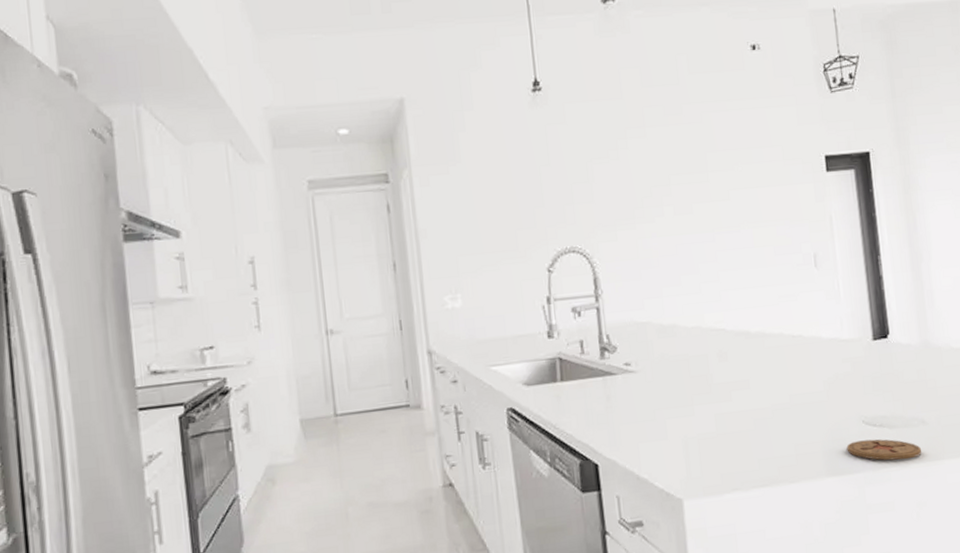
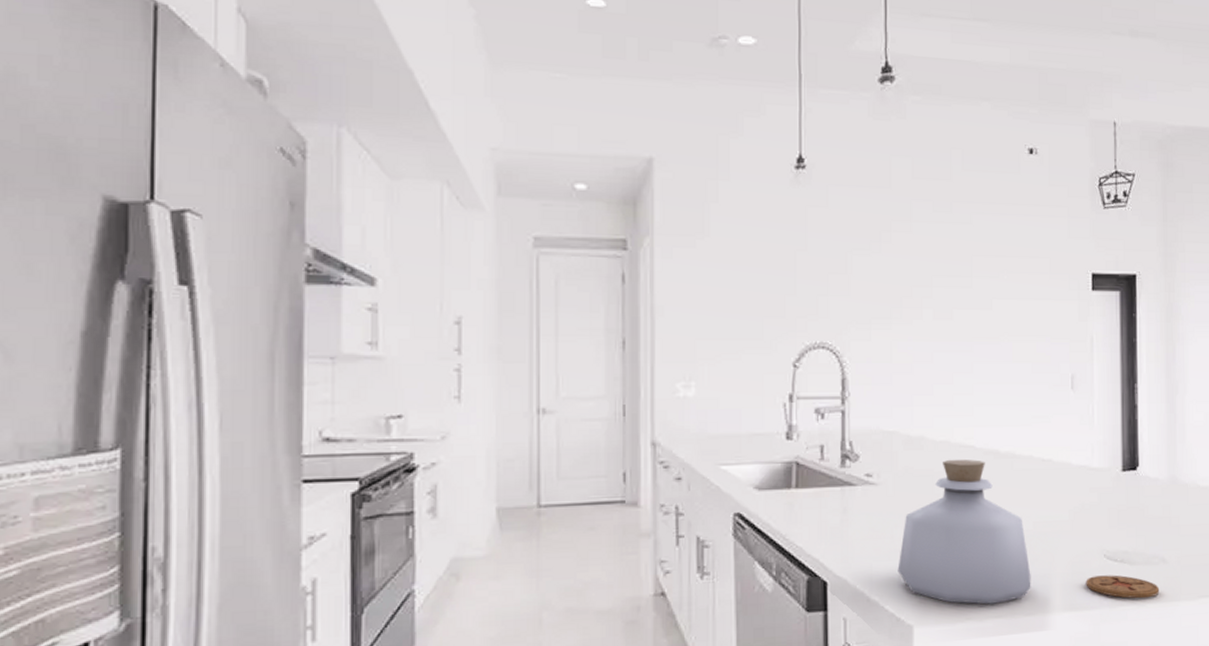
bottle: none [662,341,793,476] -> present [897,459,1031,605]

